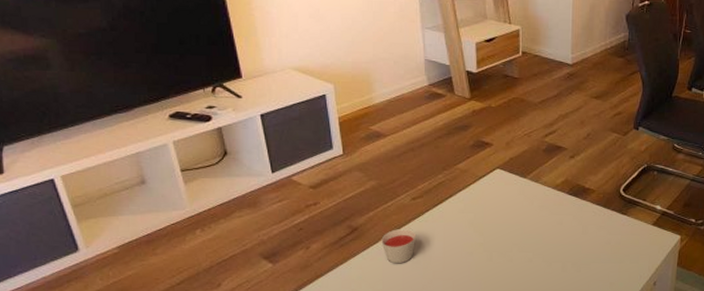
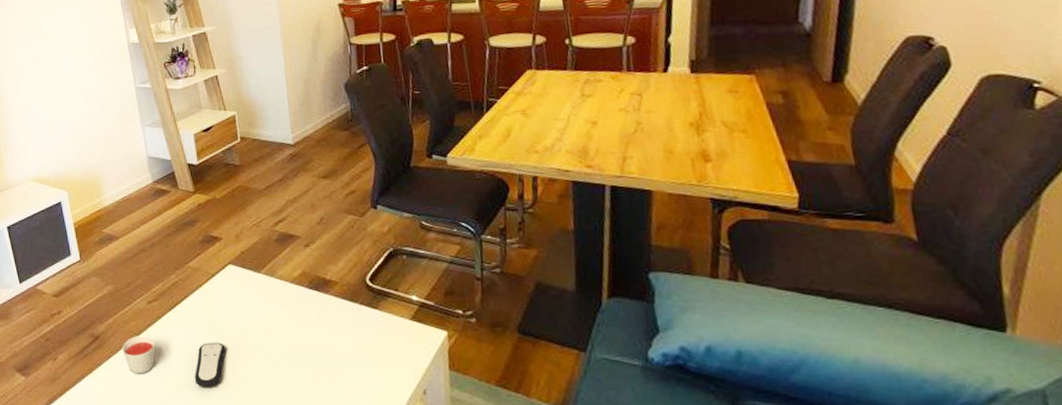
remote control: none [452,238,486,277] -> present [194,342,226,387]

